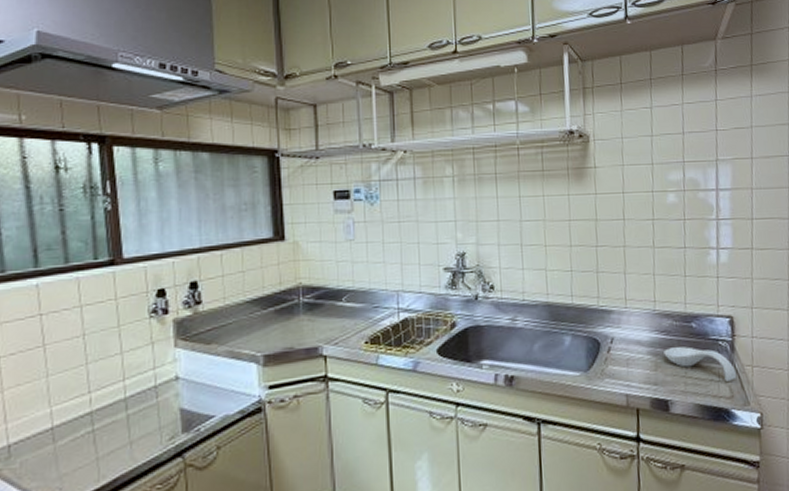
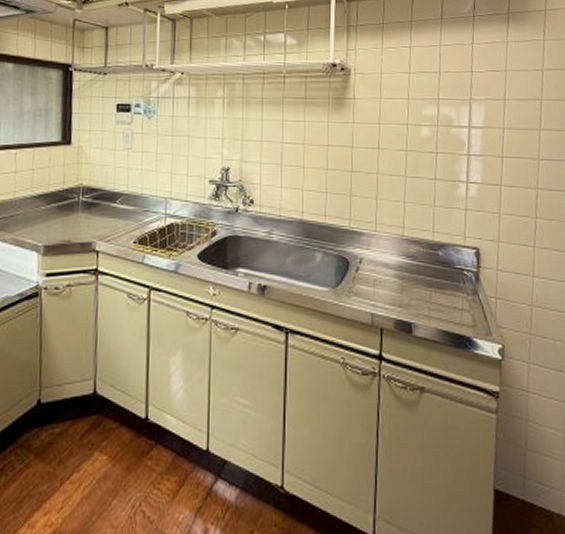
spoon rest: present [664,347,737,381] -> none [410,273,481,310]

